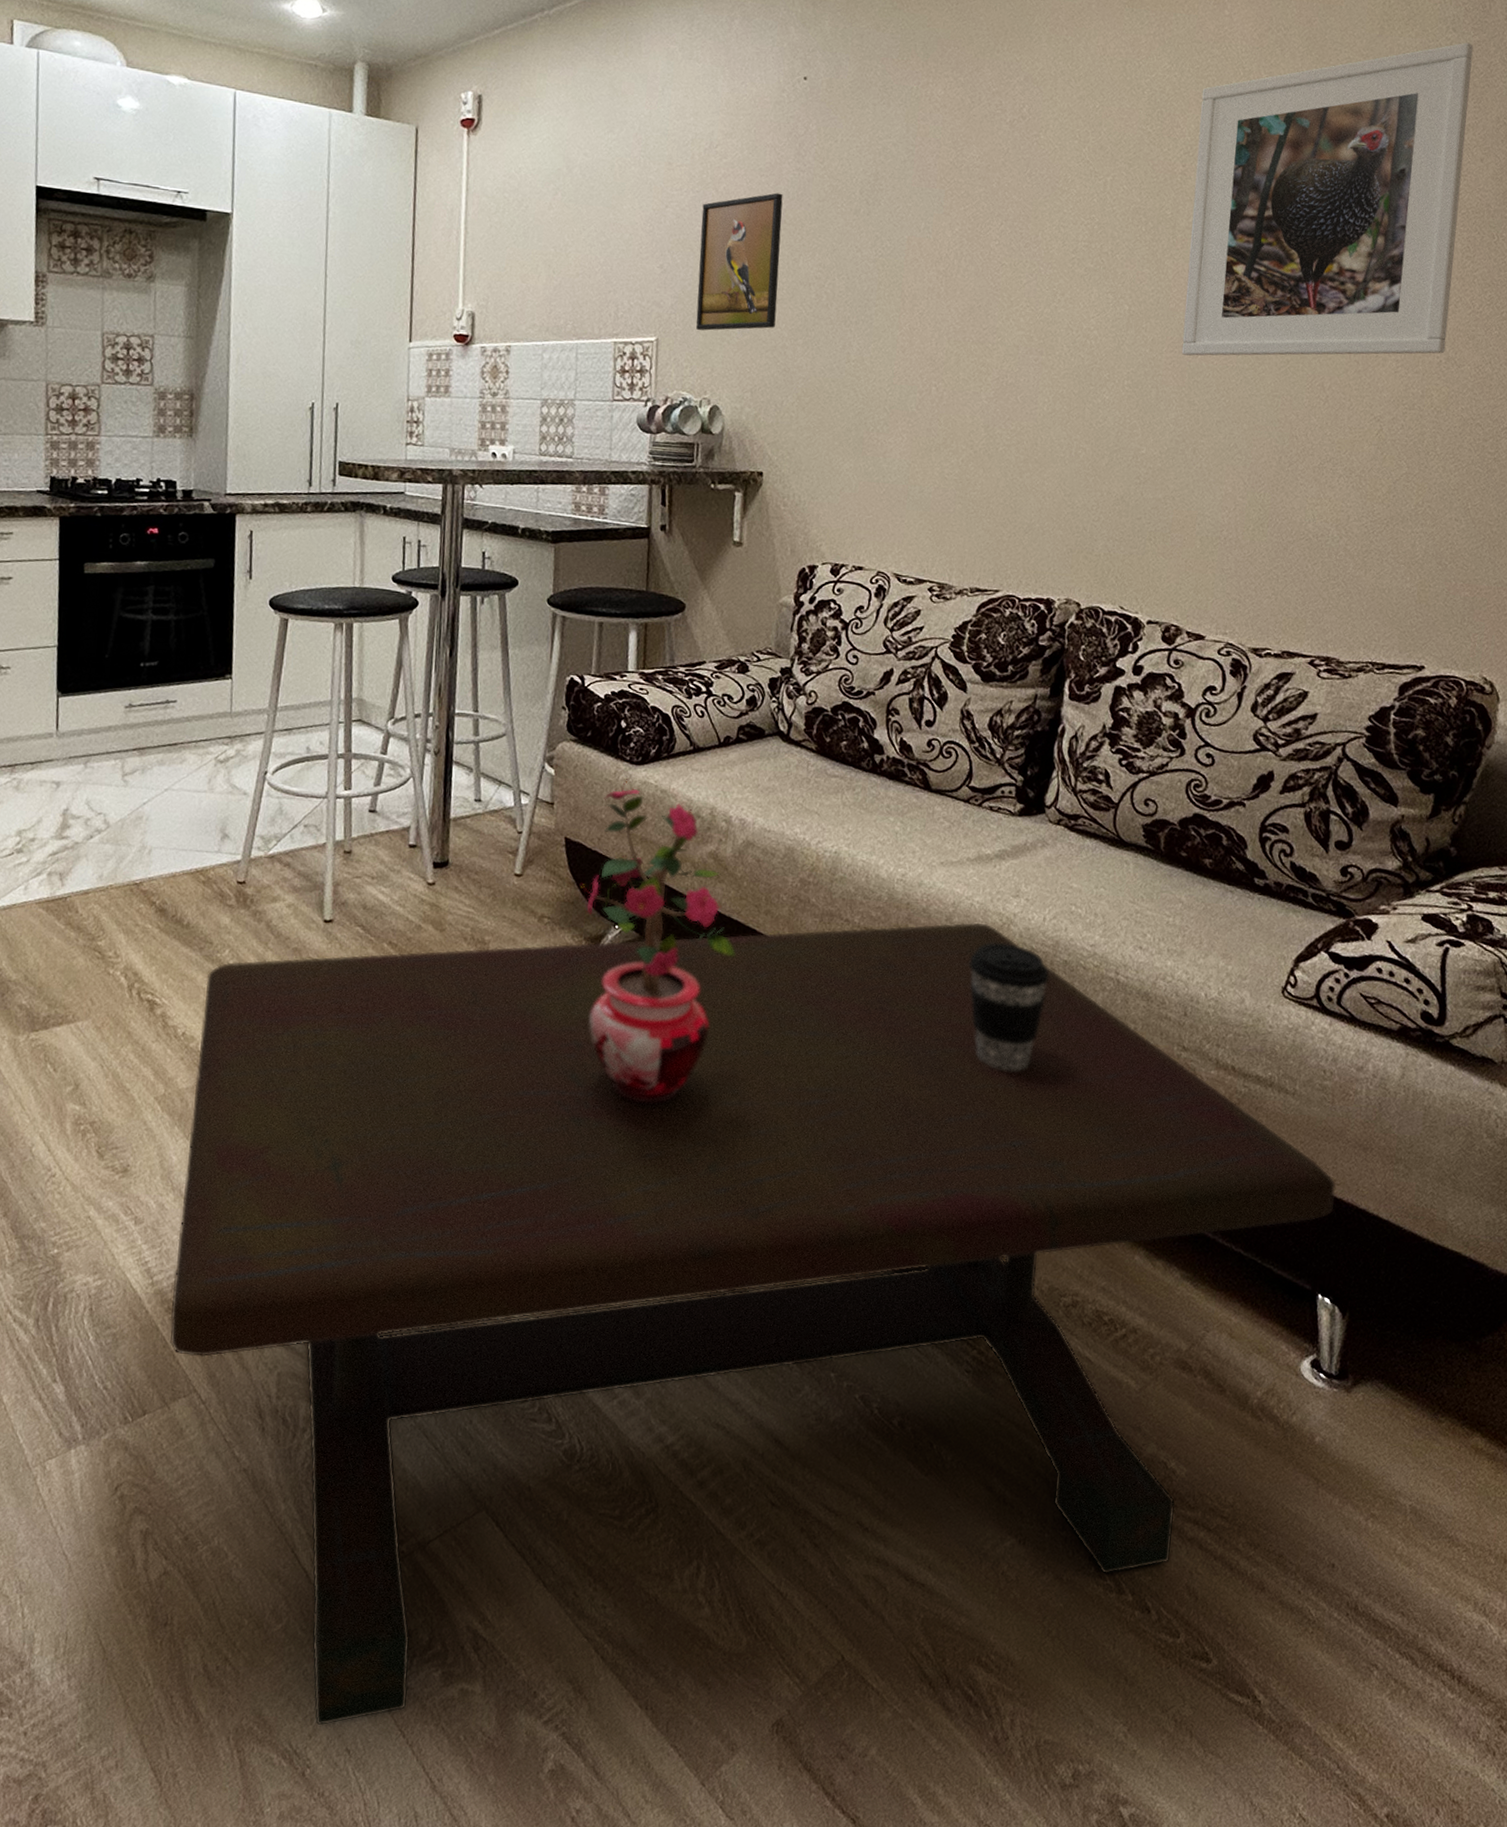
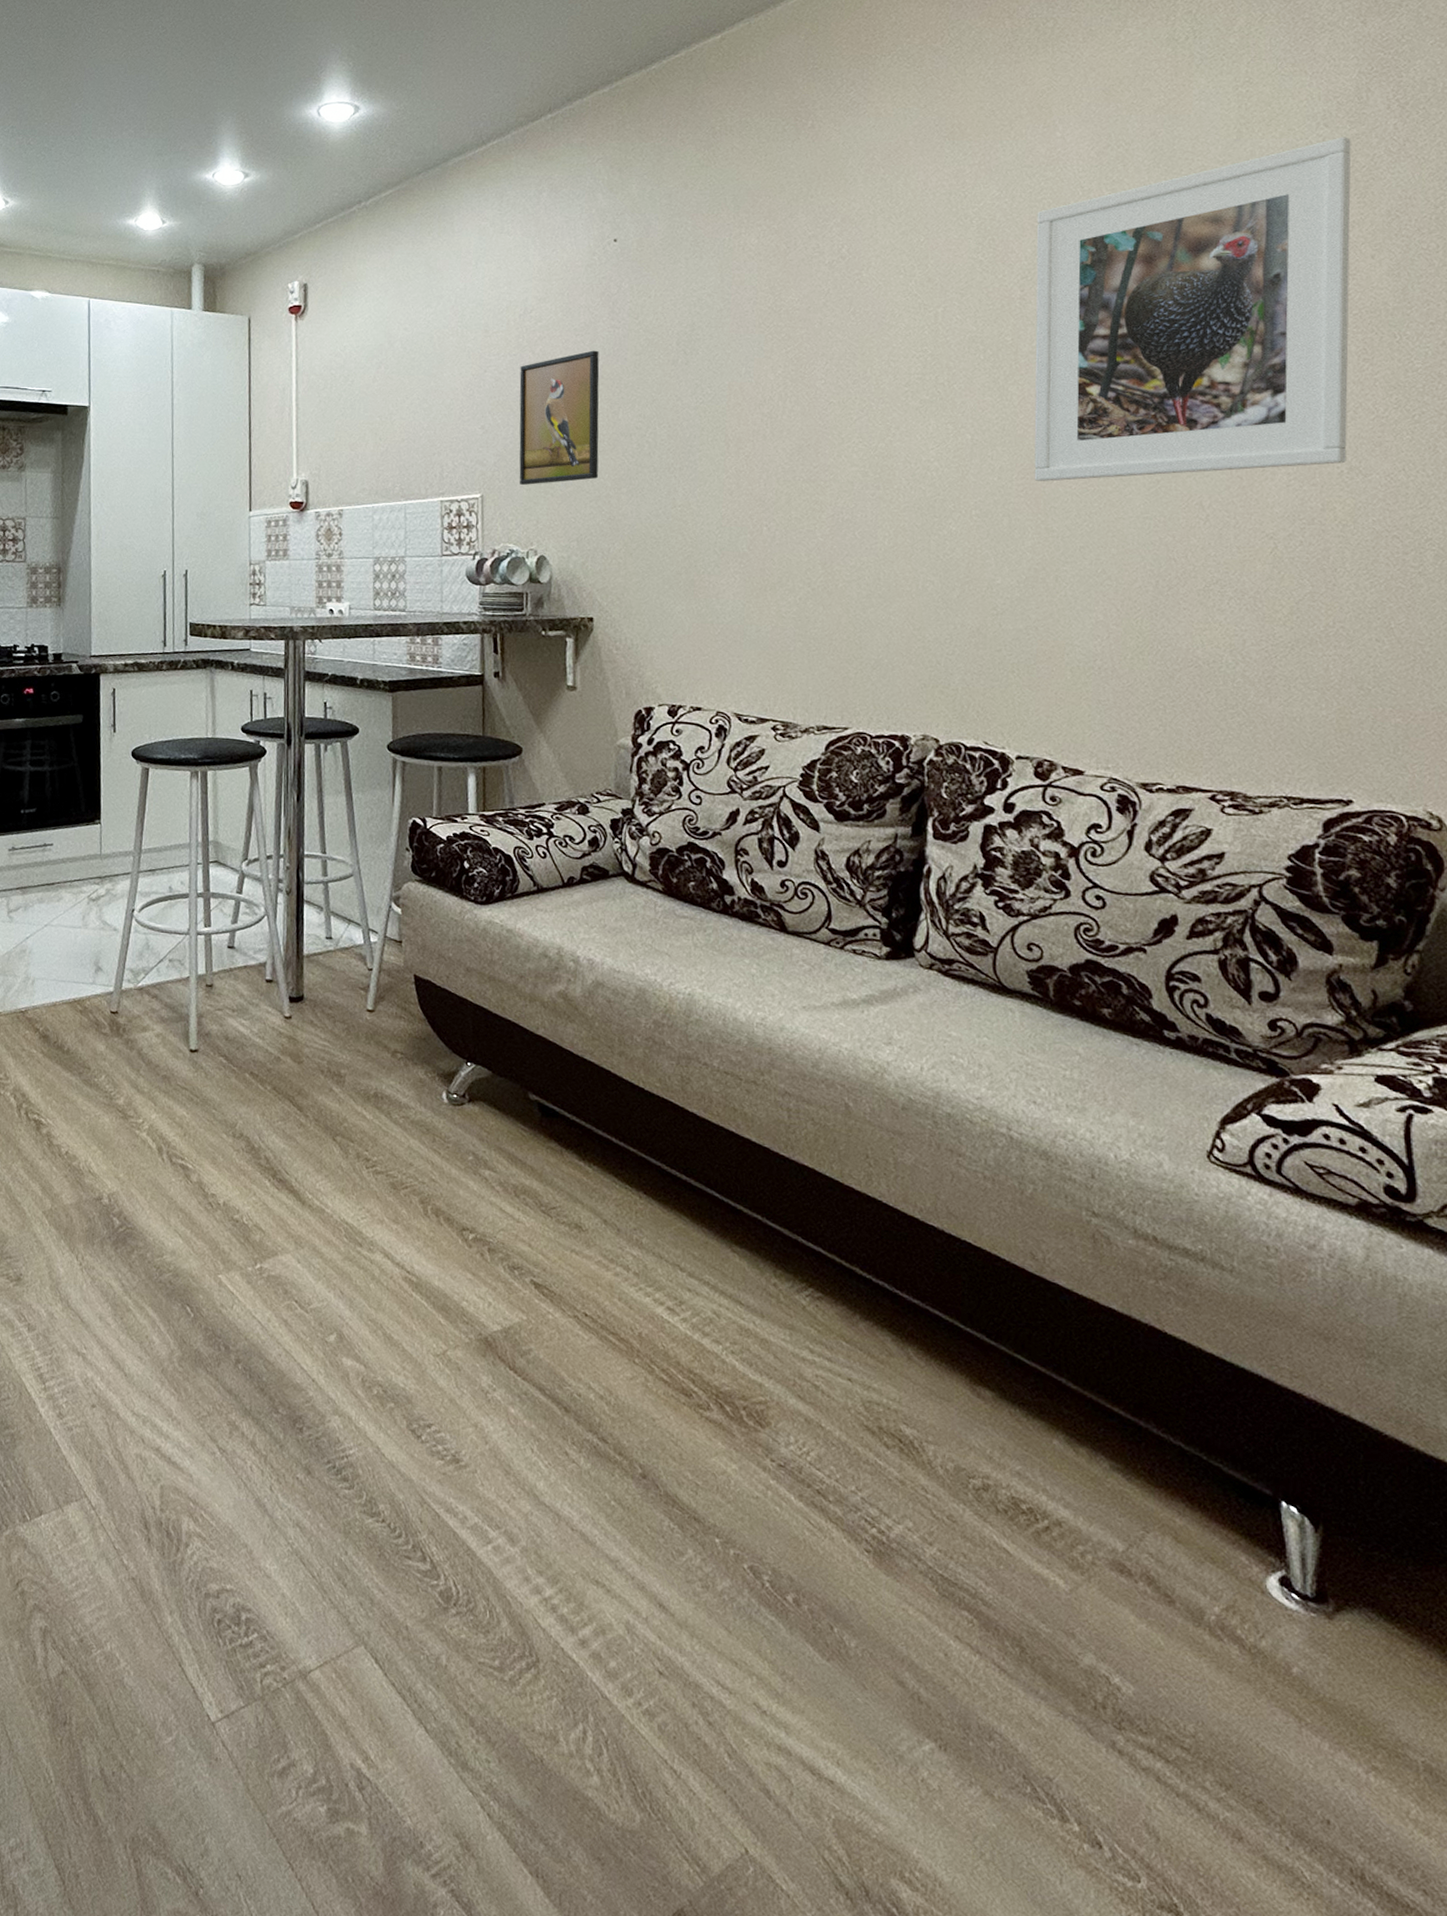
coffee table: present [169,922,1336,1726] -> none [61,1069,1293,1847]
potted plant: present [580,776,735,1105] -> none [431,916,590,1244]
coffee cup: present [969,943,1050,1071] -> none [841,1092,932,1229]

